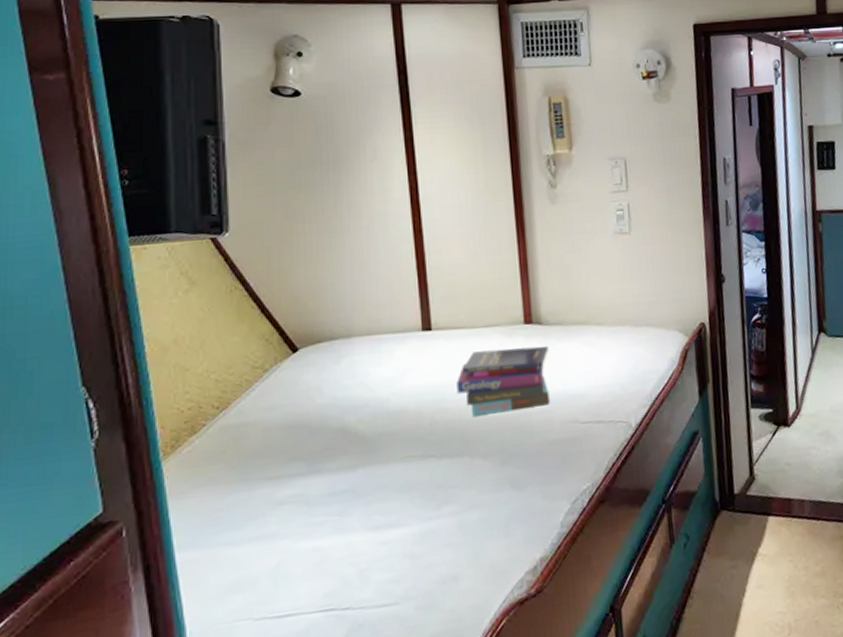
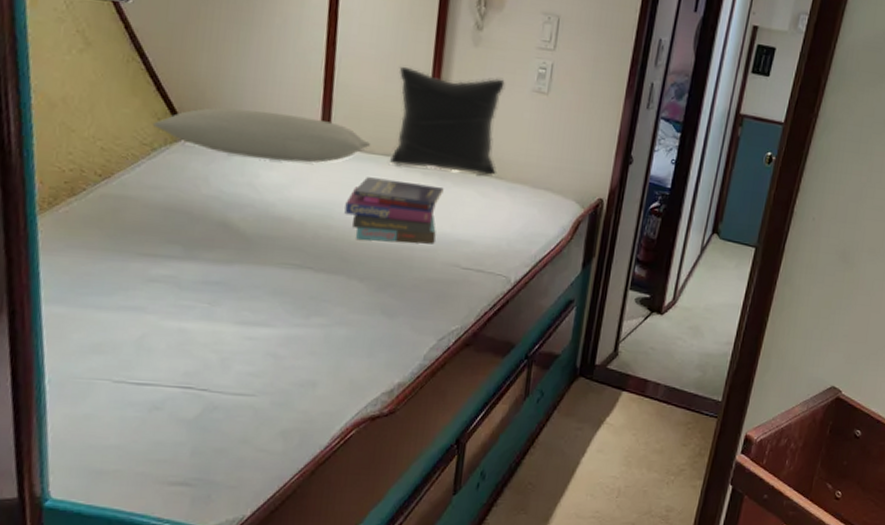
pillow: none [262,306,471,360] -> present [153,107,371,163]
pillow: none [486,230,594,334] -> present [390,67,505,176]

